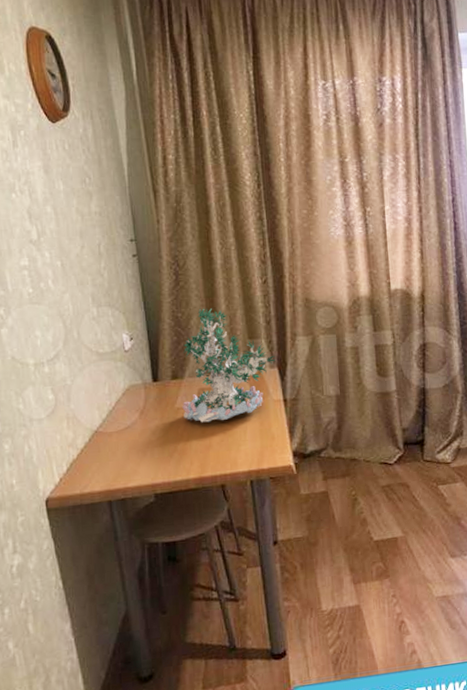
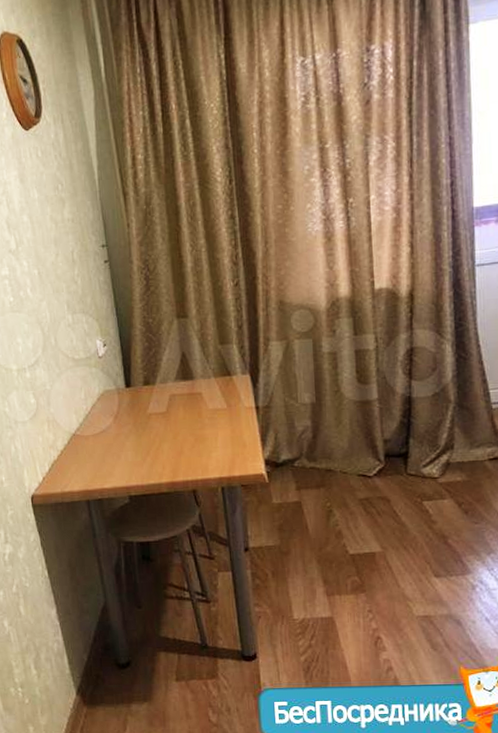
plant: present [182,308,275,423] -> none [154,313,247,429]

